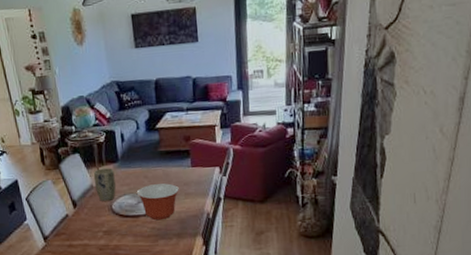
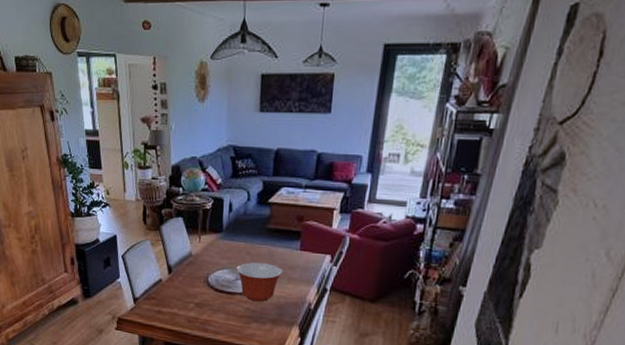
plant pot: present [93,168,116,202] -> none [193,236,217,273]

